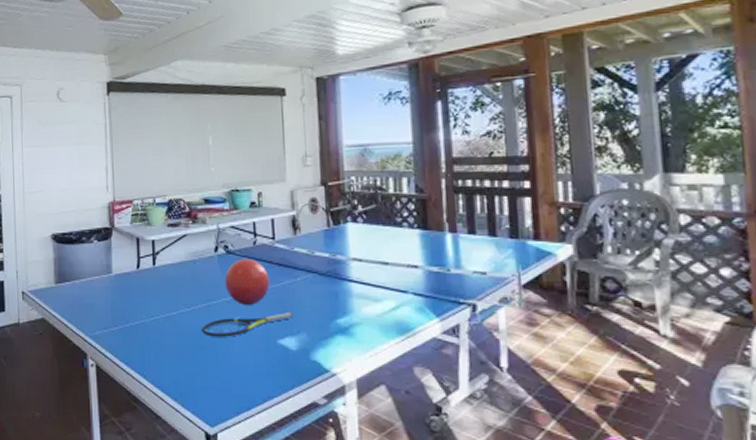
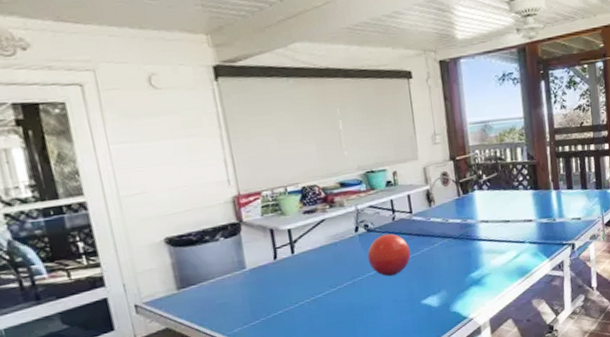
tennis racket: present [202,311,293,337] -> none [349,274,434,311]

